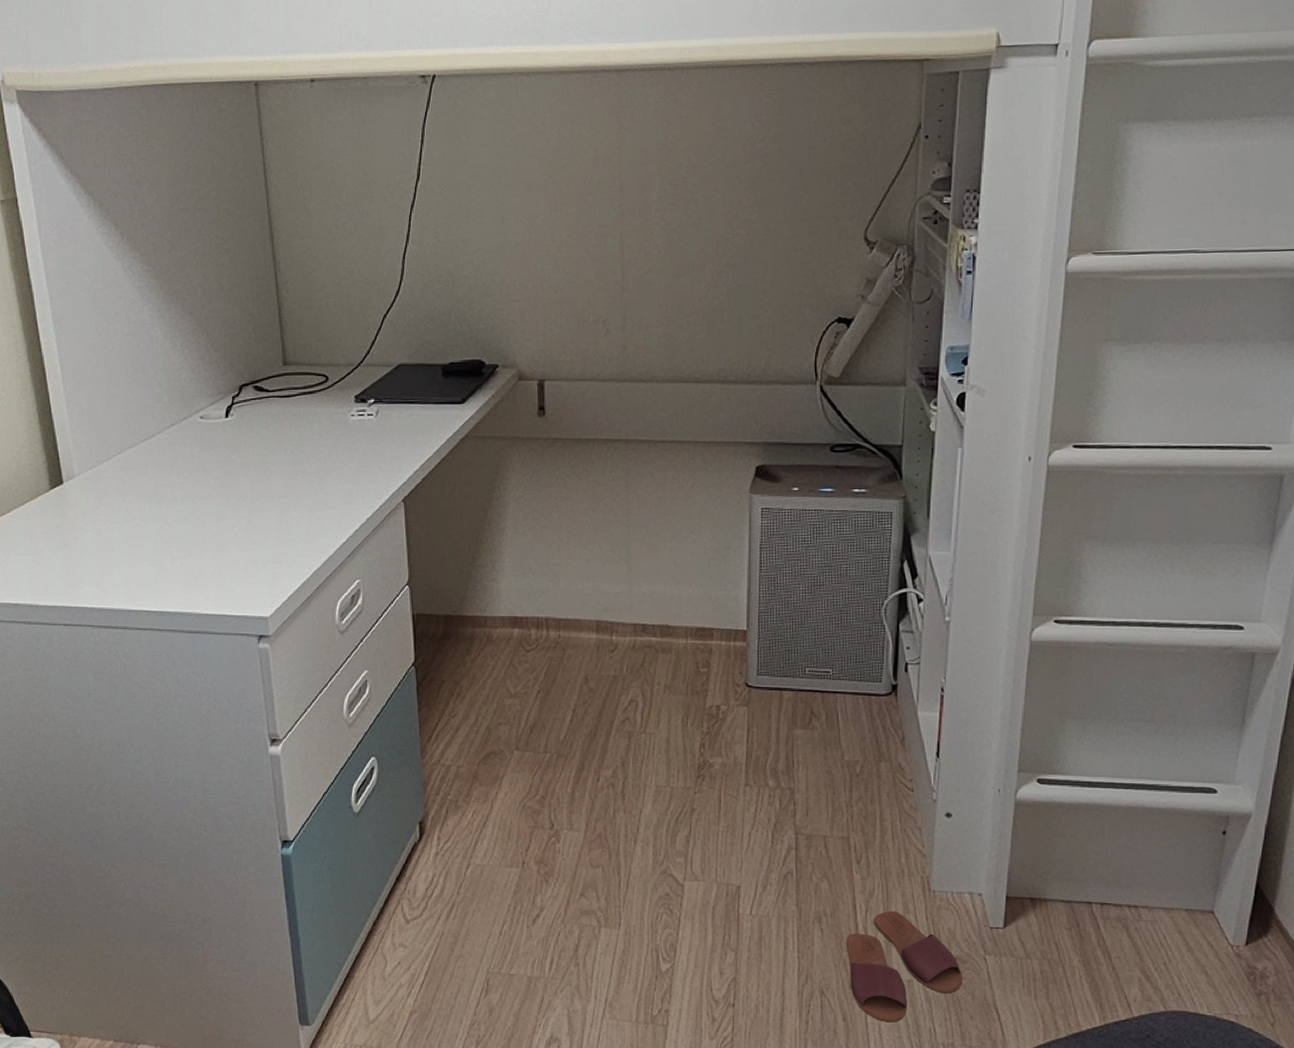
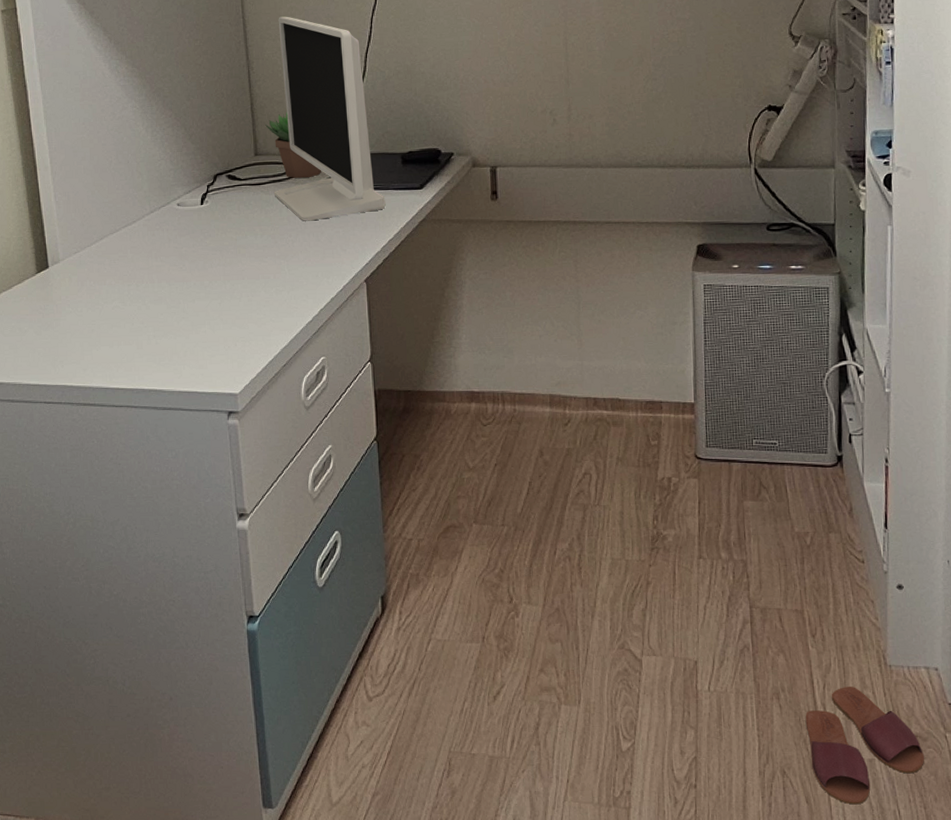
succulent plant: none [294,318,356,390] -> present [265,112,322,178]
monitor: none [304,211,425,437] -> present [273,16,386,221]

